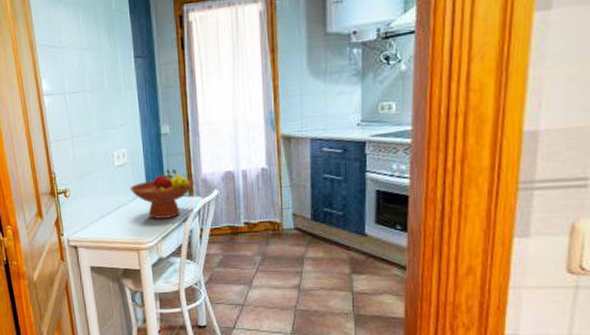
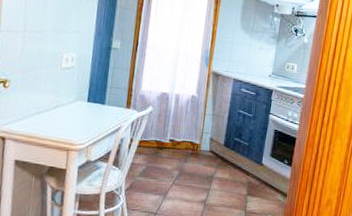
fruit bowl: present [130,169,195,219] -> none [72,80,134,125]

